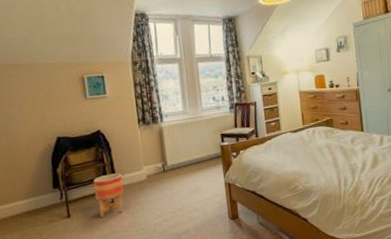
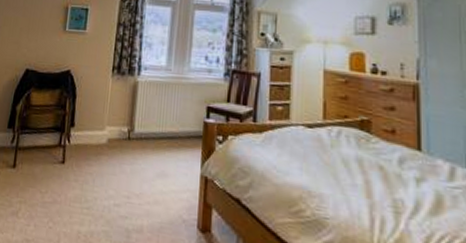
planter: present [94,173,124,218] -> none [45,125,81,179]

